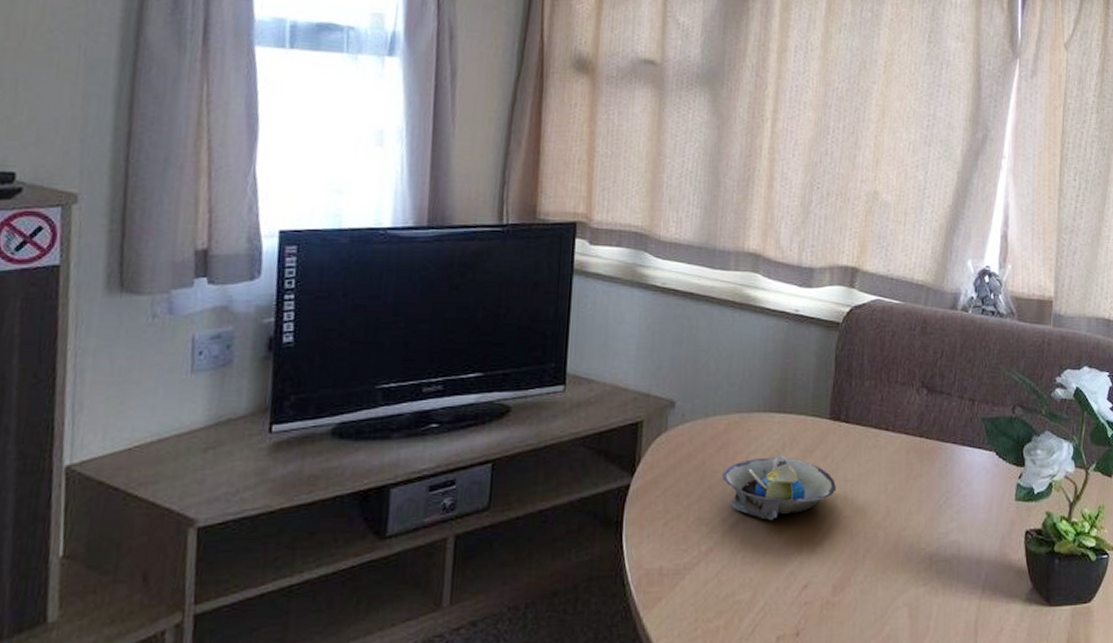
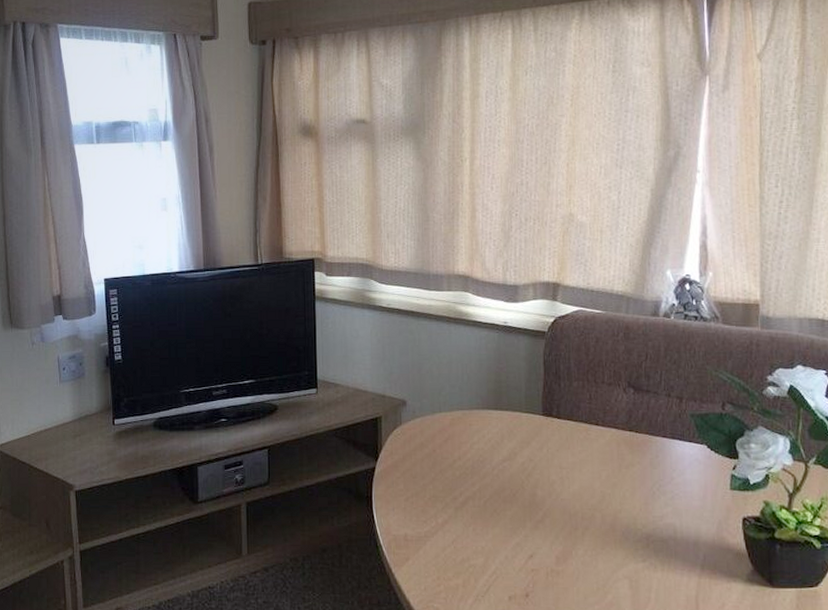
decorative bowl: present [722,453,837,521] -> none [451,444,553,501]

